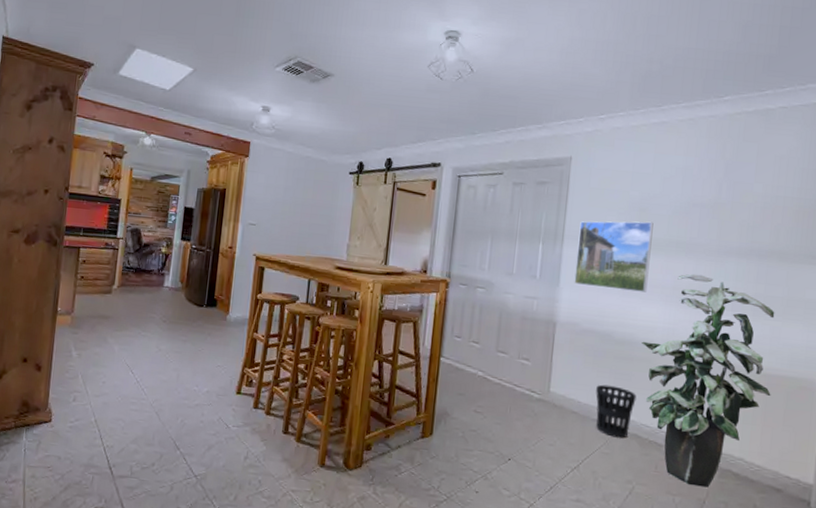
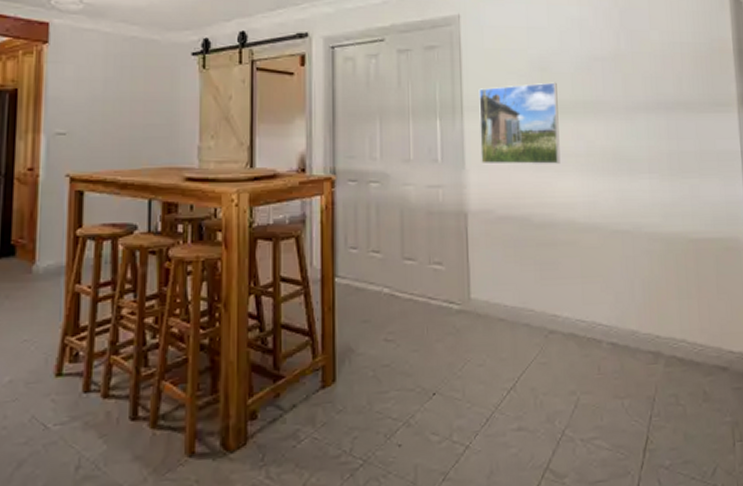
wastebasket: present [596,384,637,438] -> none [522,279,567,342]
indoor plant: present [641,273,775,488] -> none [563,136,701,383]

